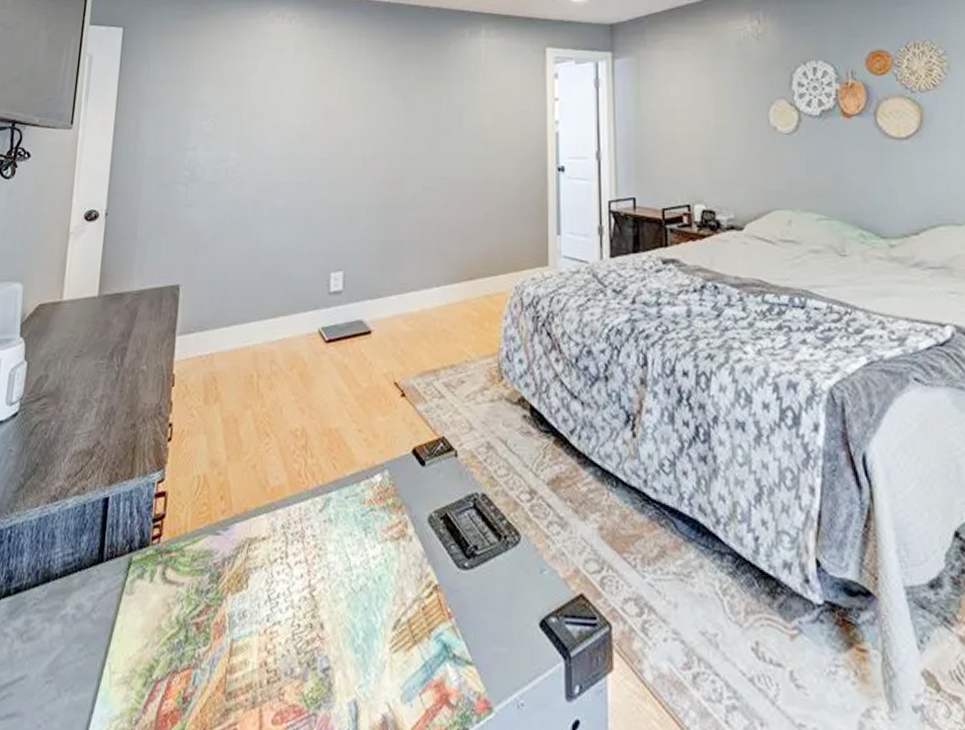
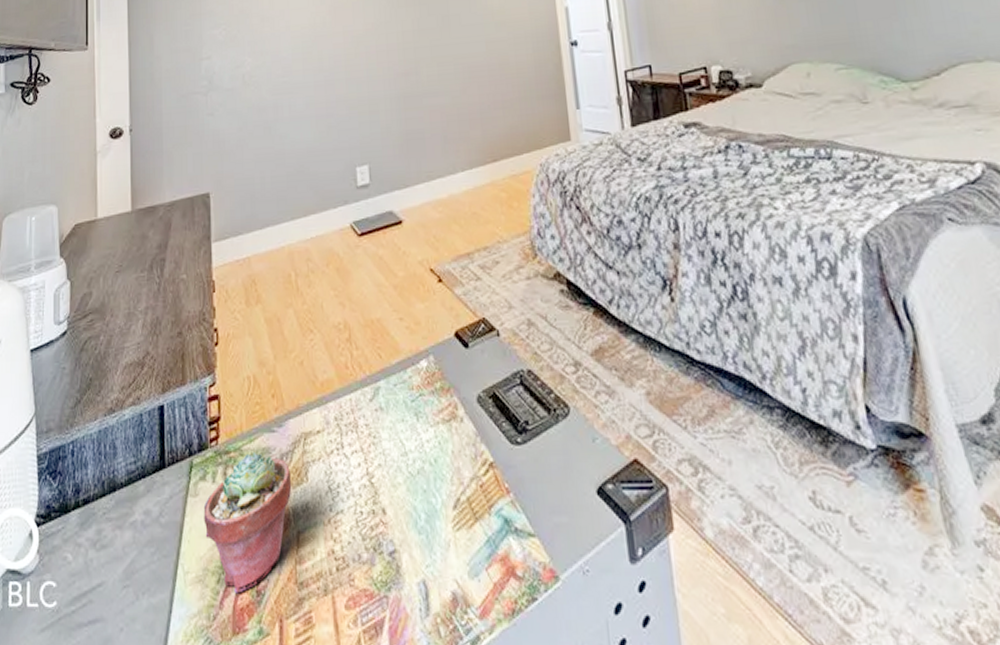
potted succulent: none [136,554,231,699] -> present [203,452,292,594]

